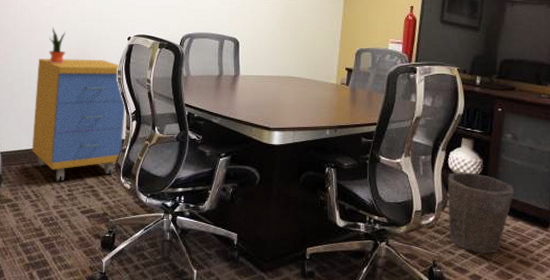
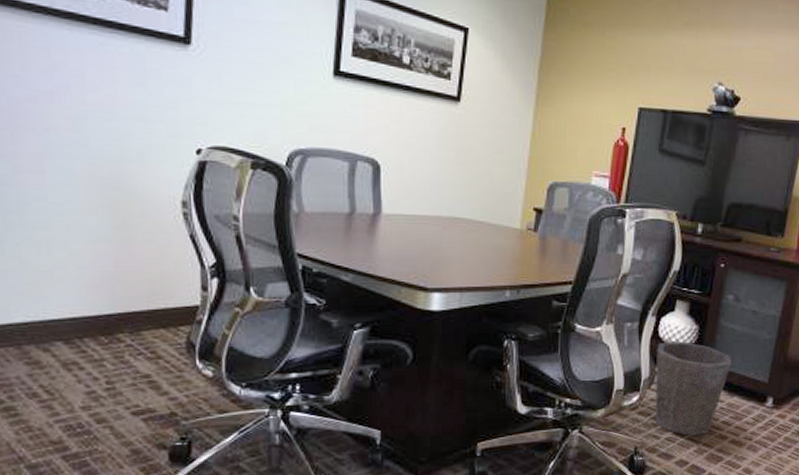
storage cabinet: present [32,59,125,182] -> none [32,178,199,370]
potted plant: present [49,26,66,64] -> none [50,124,84,188]

